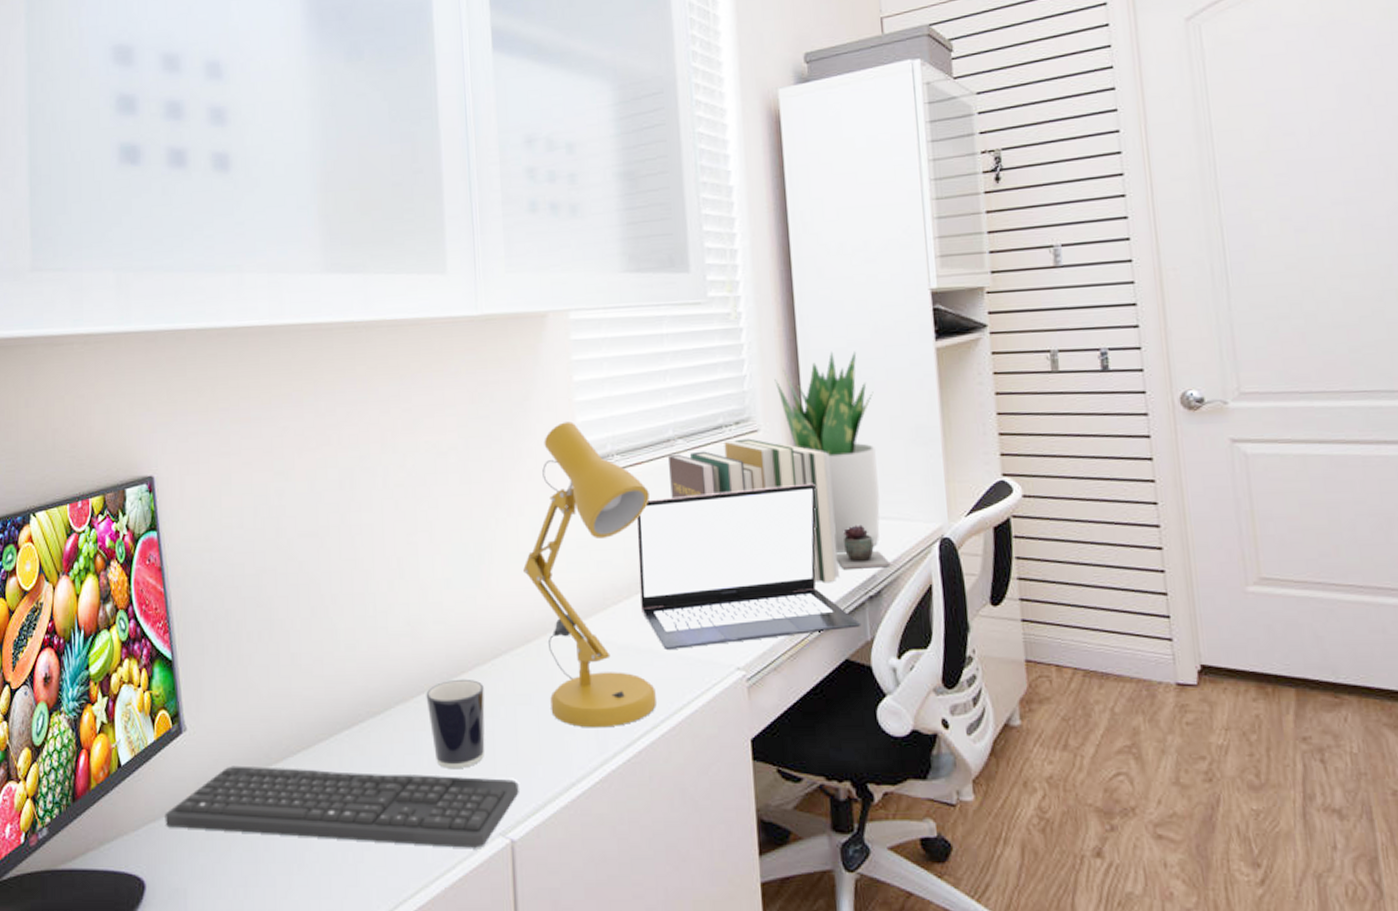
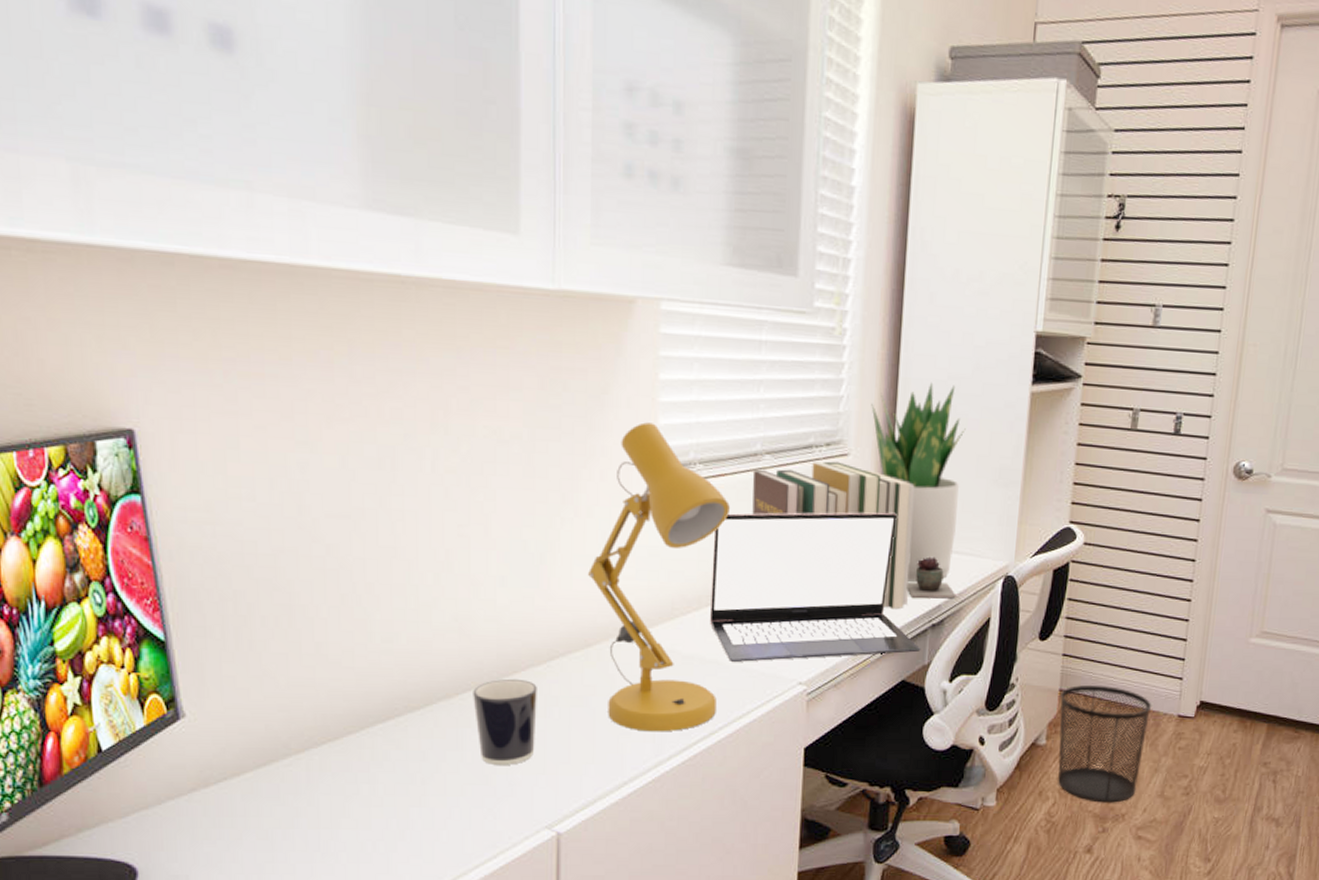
computer keyboard: present [165,765,519,848] -> none [160,755,569,839]
waste bin: none [1027,652,1143,794] -> present [1058,684,1152,803]

